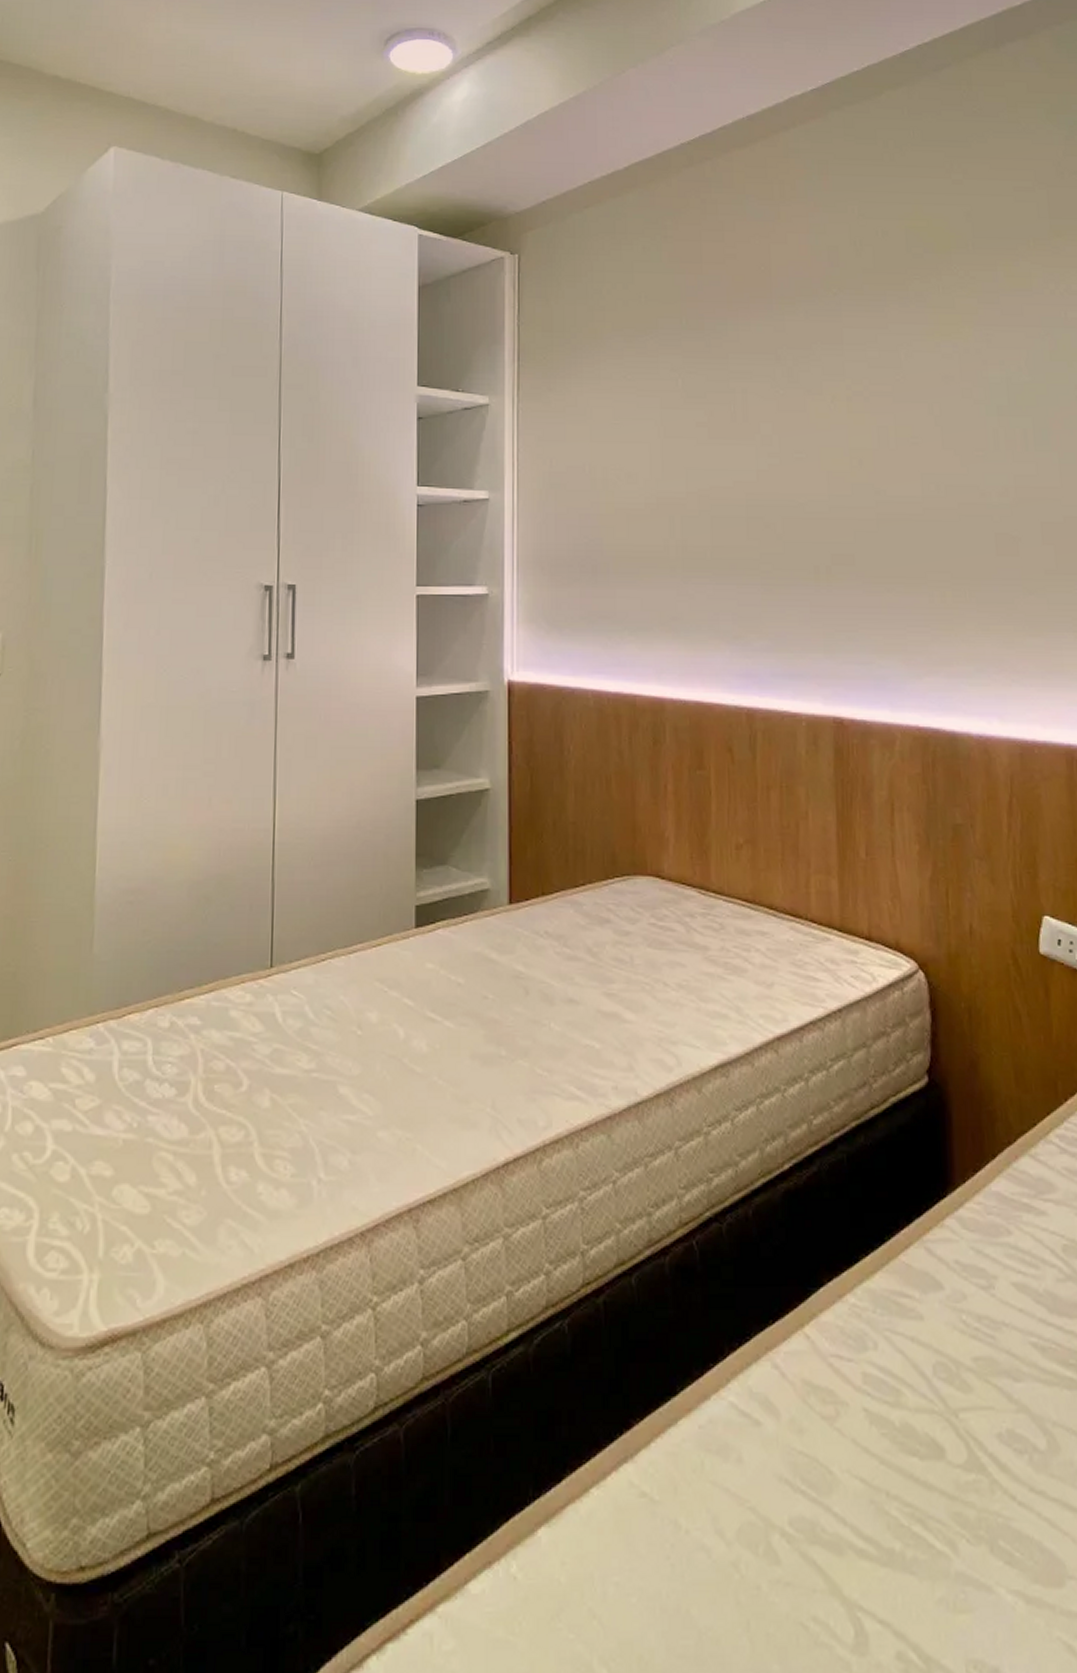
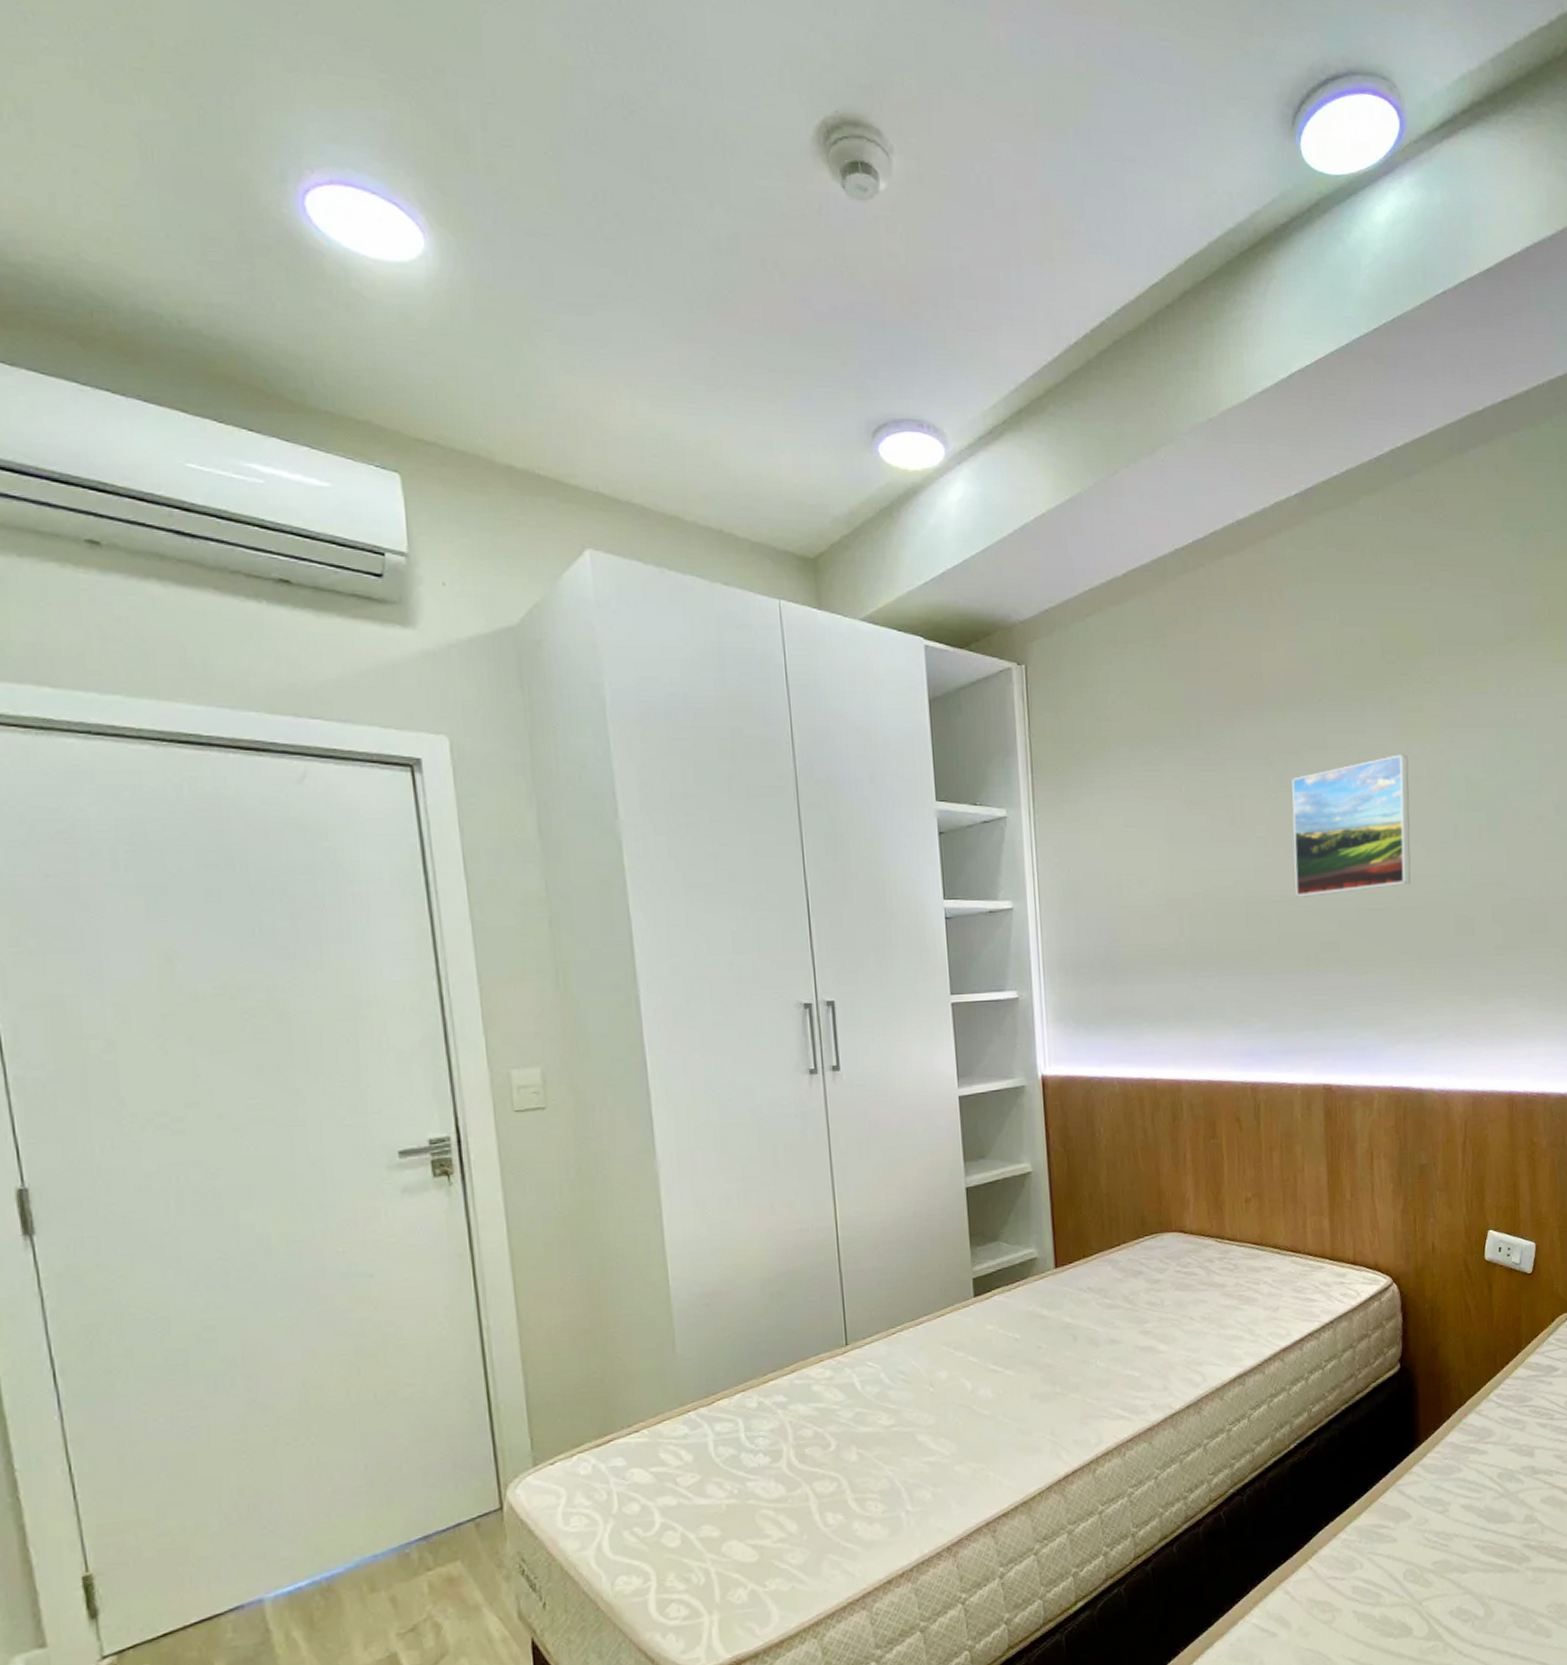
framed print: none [802,353,941,503] -> present [1292,754,1411,897]

